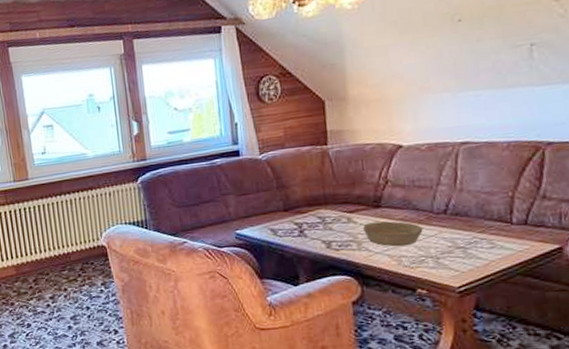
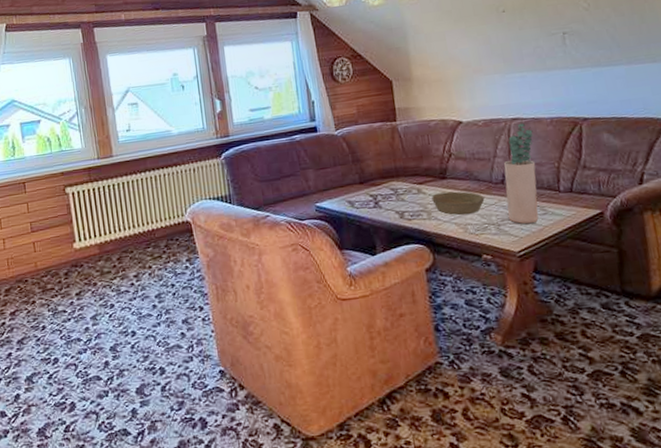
vase: none [448,143,486,259] -> present [504,119,539,225]

